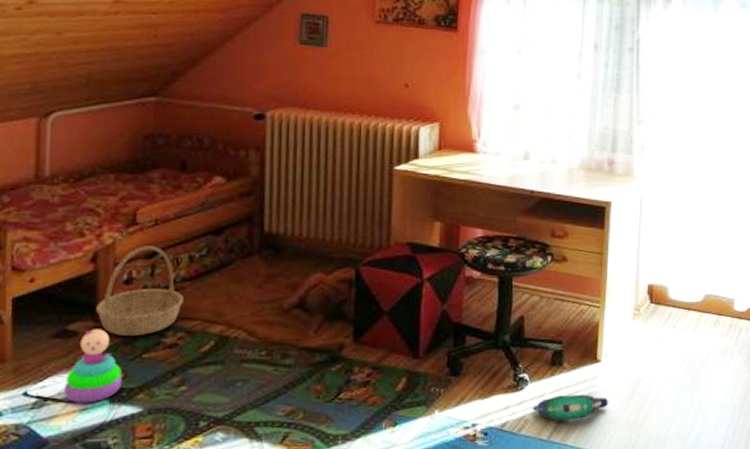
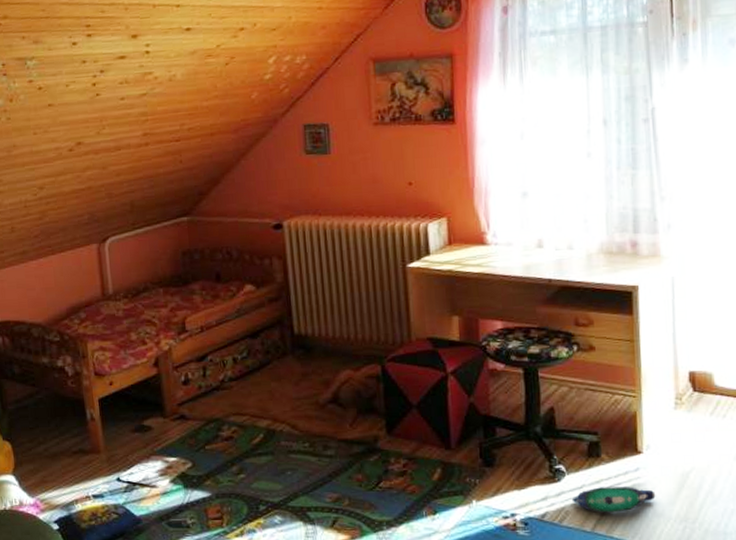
stacking toy: present [64,329,123,404] -> none [147,424,192,488]
basket: present [96,246,184,336] -> none [163,350,233,430]

